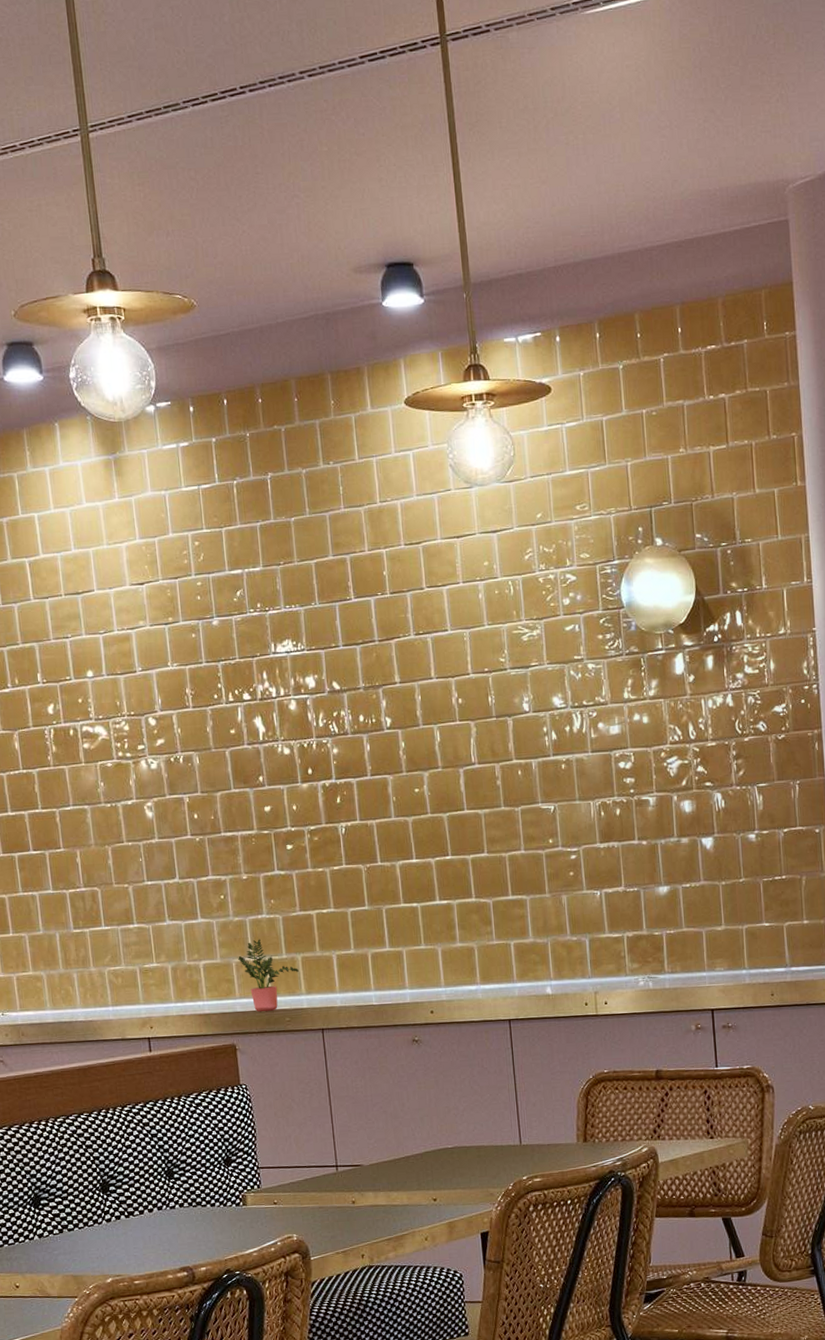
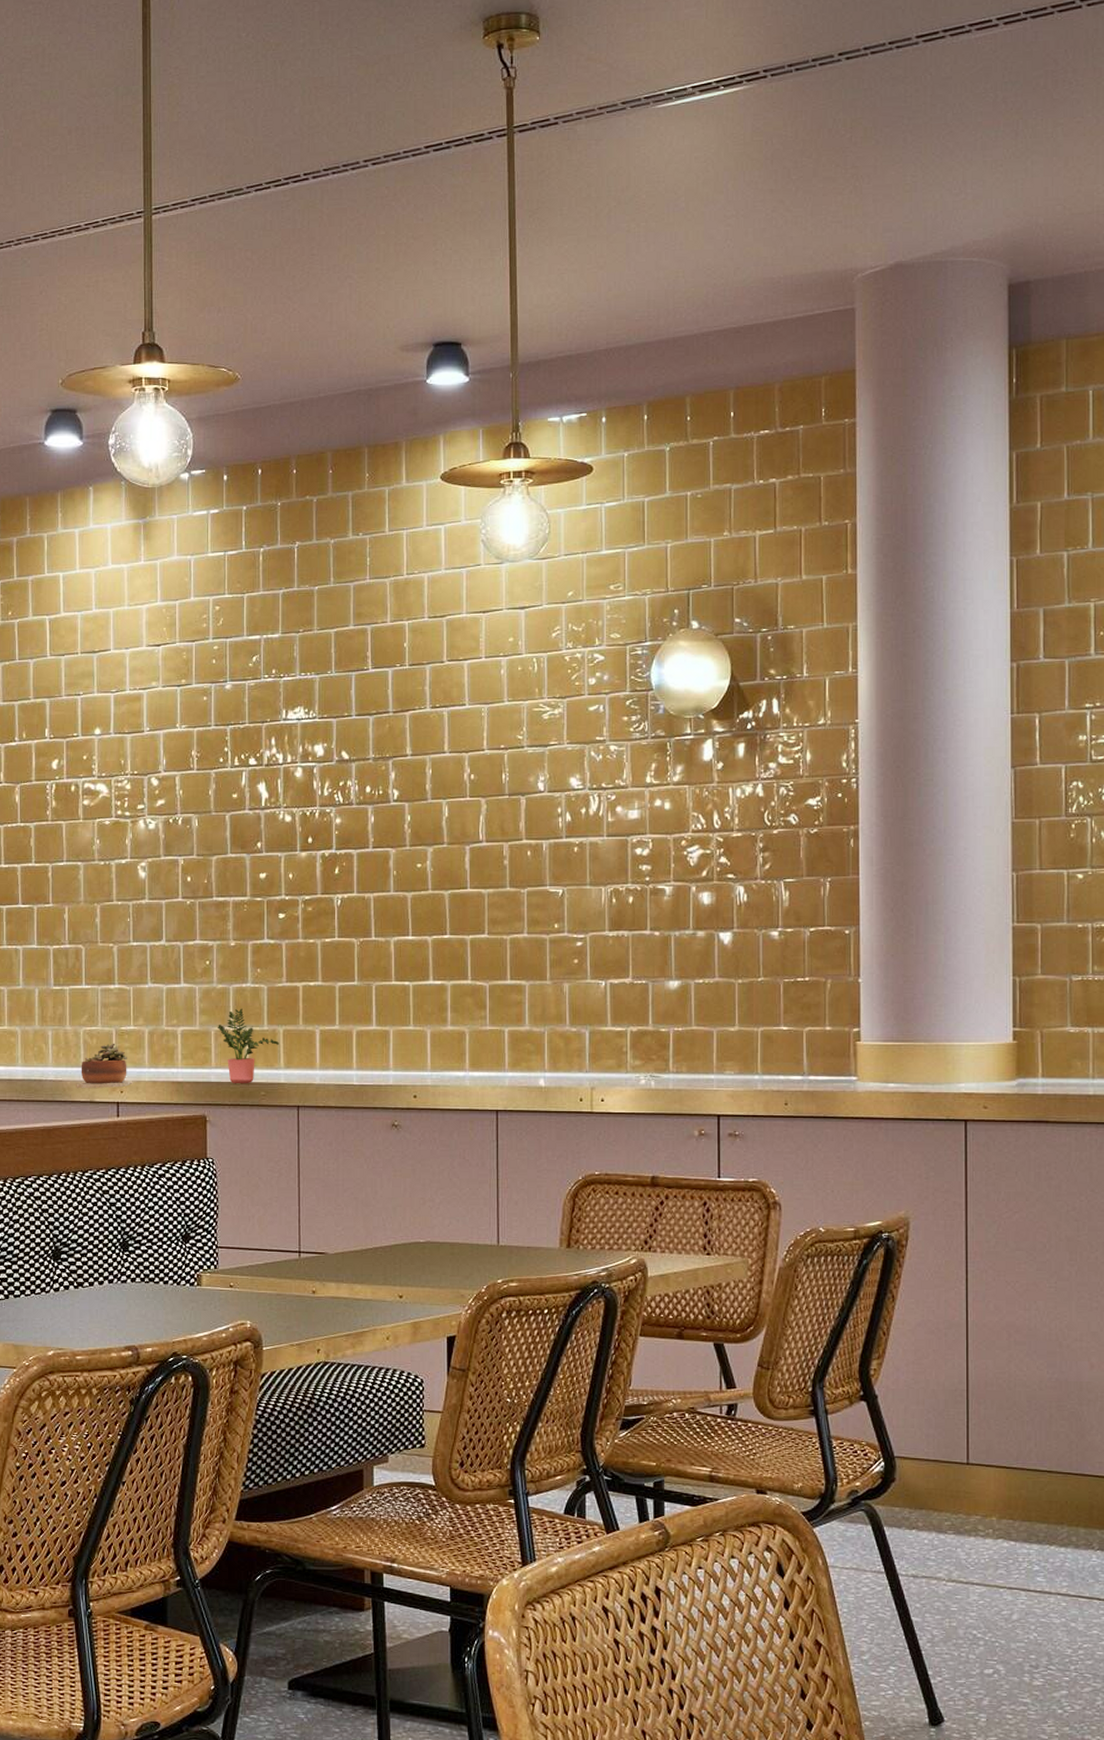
succulent plant: none [106,981,162,1027] -> present [76,1043,133,1088]

